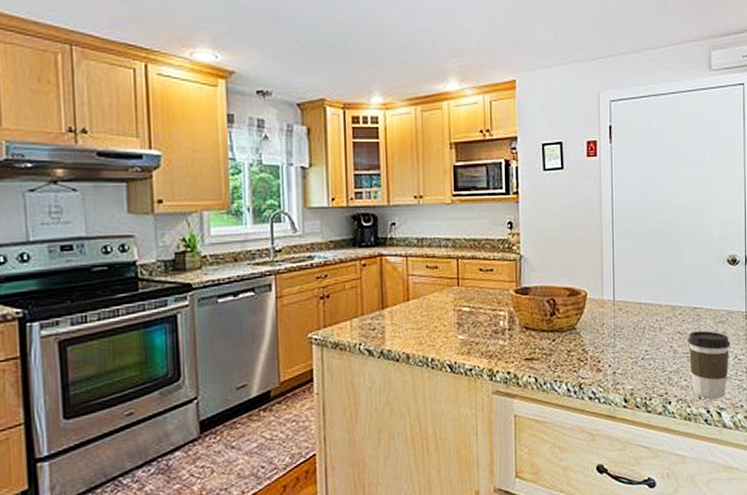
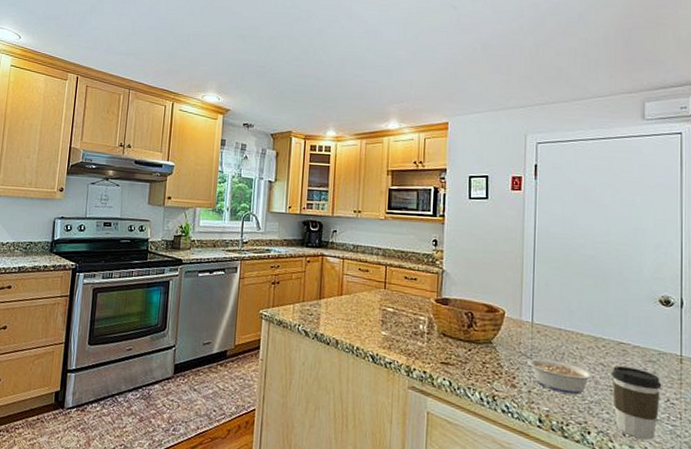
legume: none [603,332,672,369] -> present [519,351,594,395]

